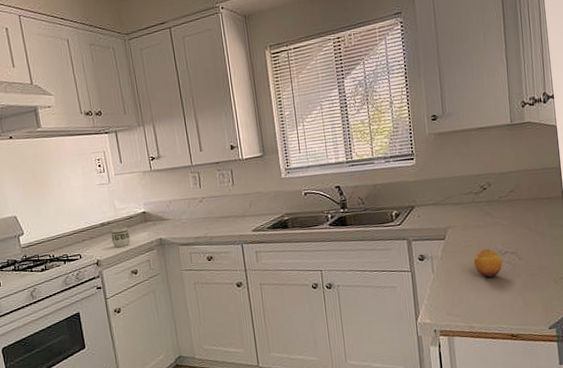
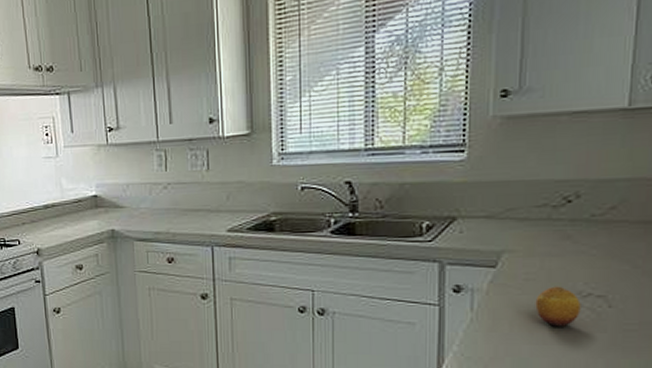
cup: present [111,226,131,247] -> none [55,211,78,235]

